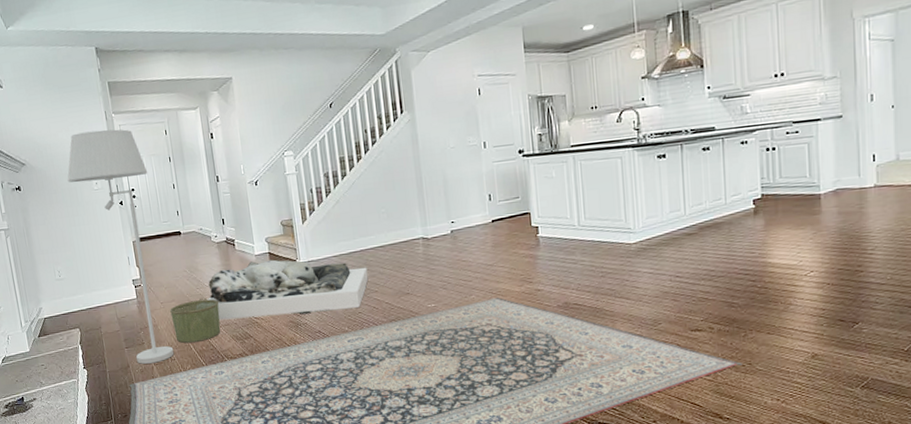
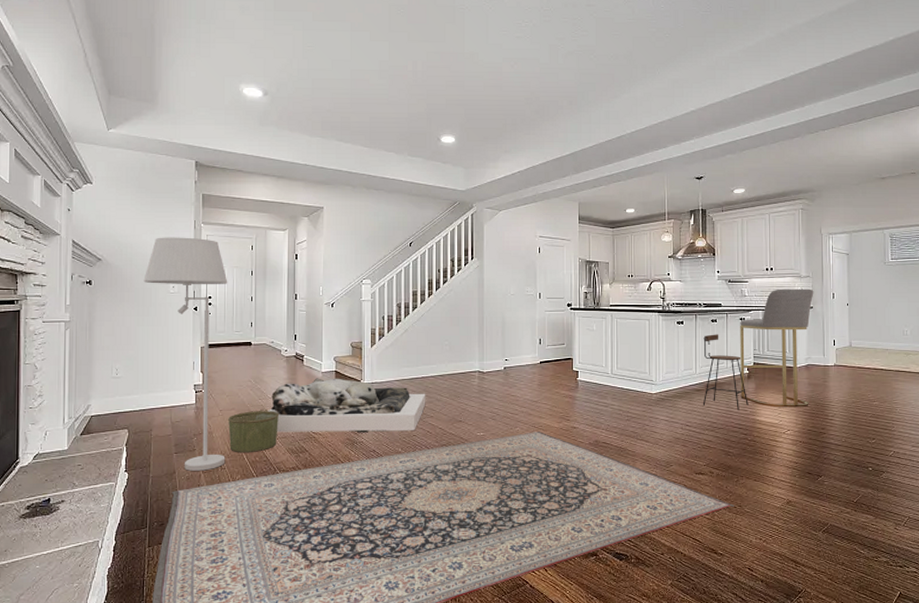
bar stool: none [693,165,756,253] -> present [702,334,749,410]
bar stool: none [741,93,844,246] -> present [740,289,814,408]

